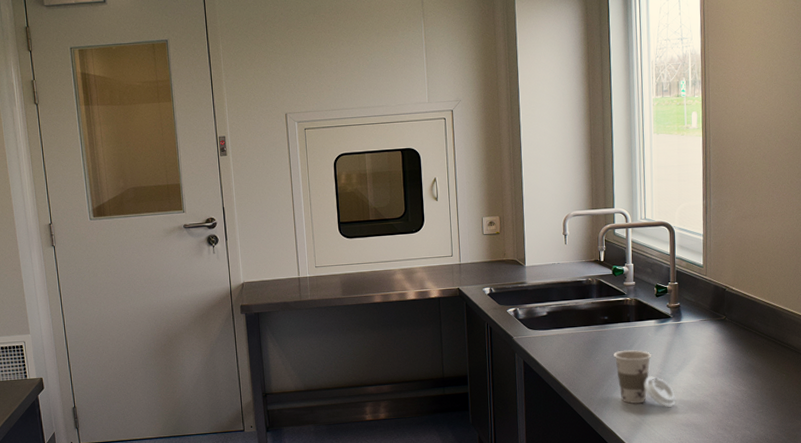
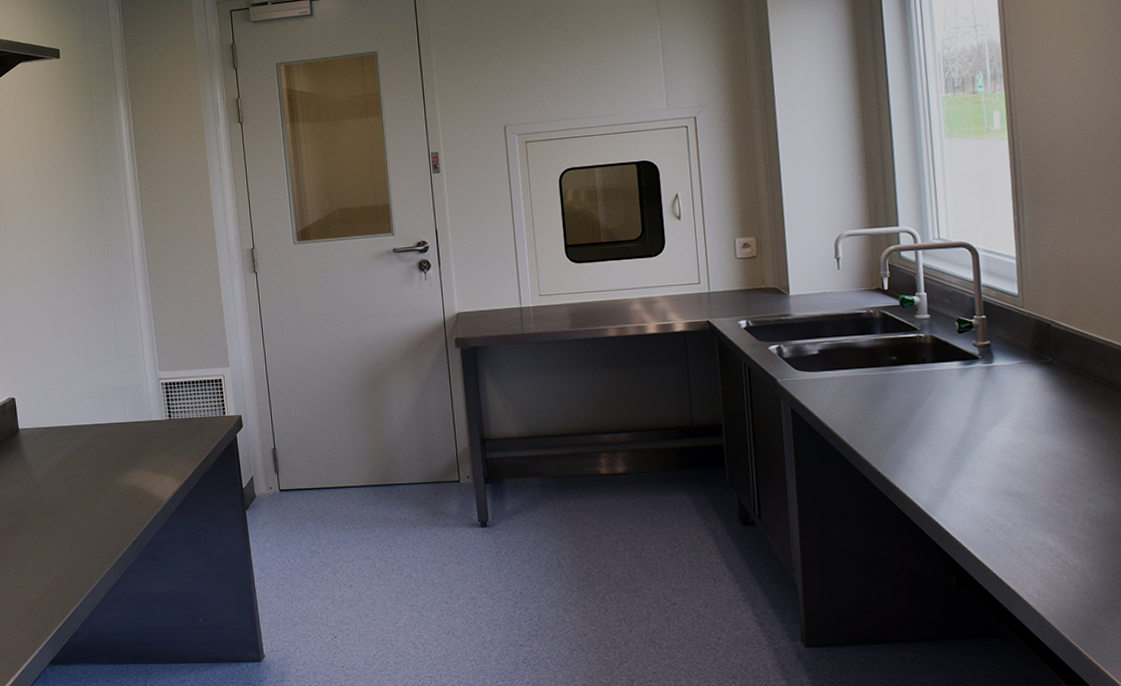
cup: present [613,350,676,408] -> none [906,397,992,471]

